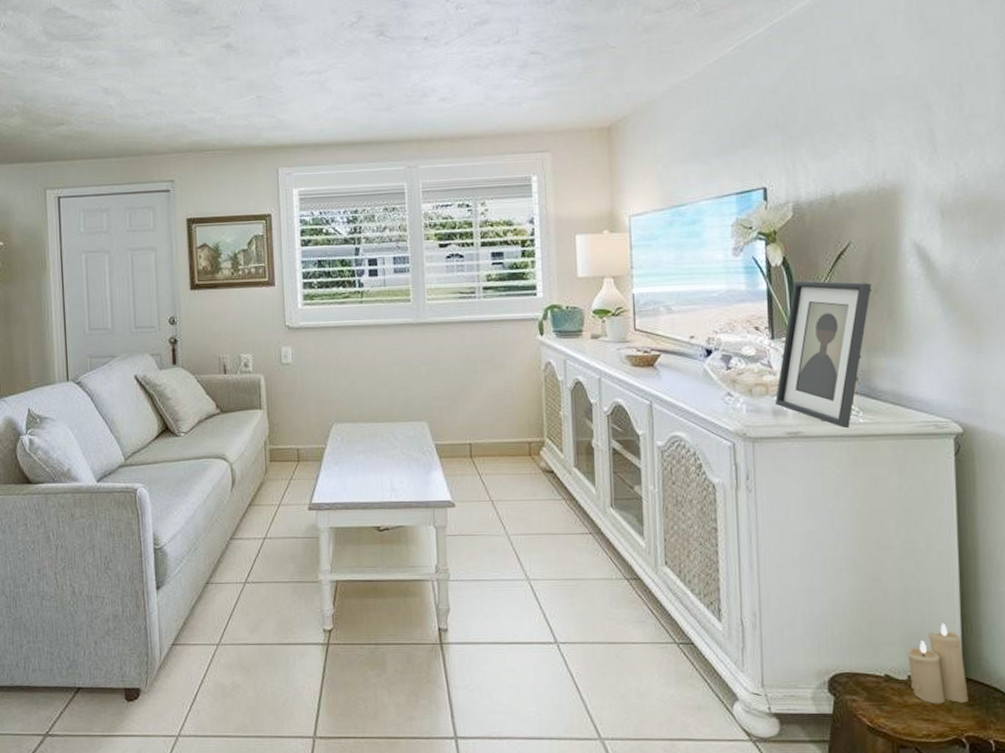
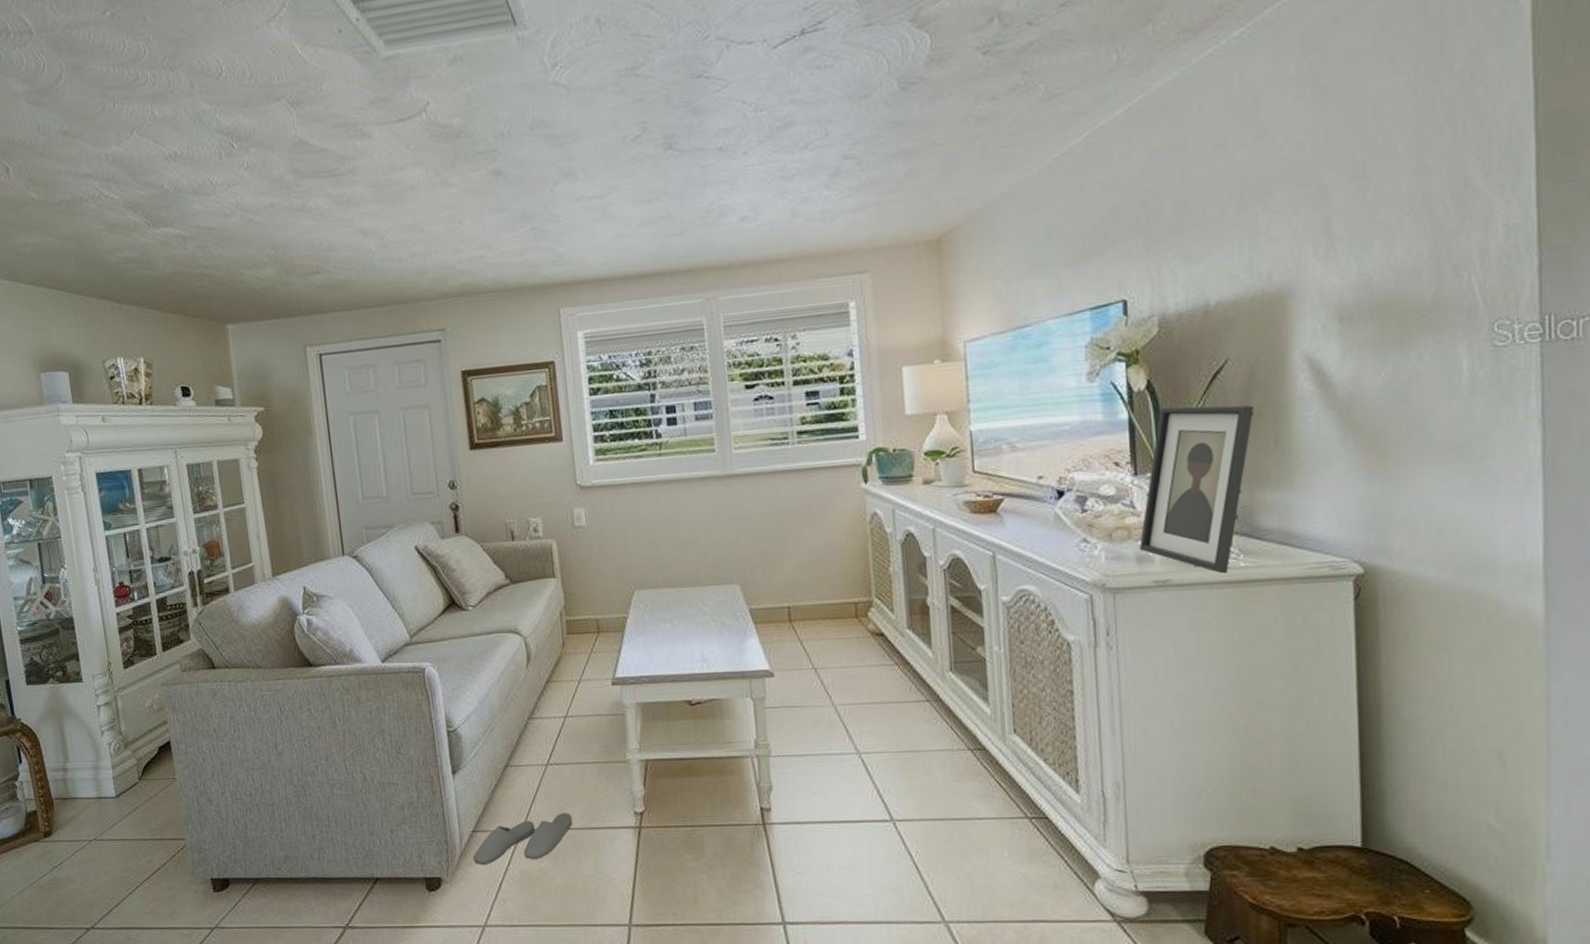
slippers: none [171,628,266,676] -> present [473,812,573,865]
candle: present [907,623,968,704] -> none [1296,789,1368,878]

